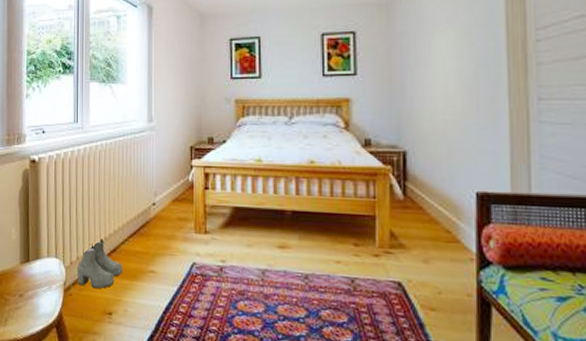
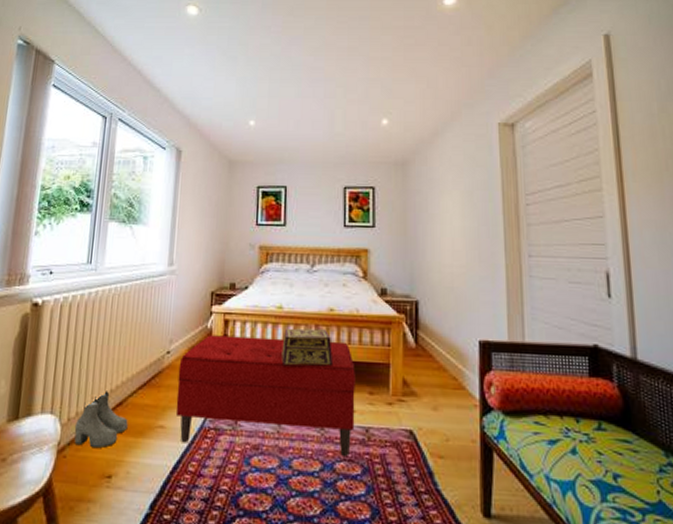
bench: none [164,188,340,305] -> present [175,335,355,456]
decorative box: none [263,180,314,218] -> present [281,328,332,367]

